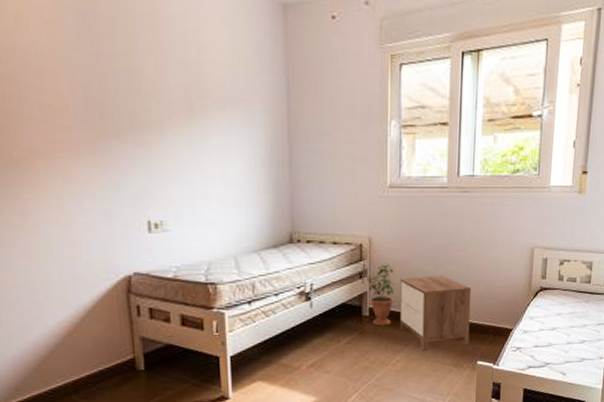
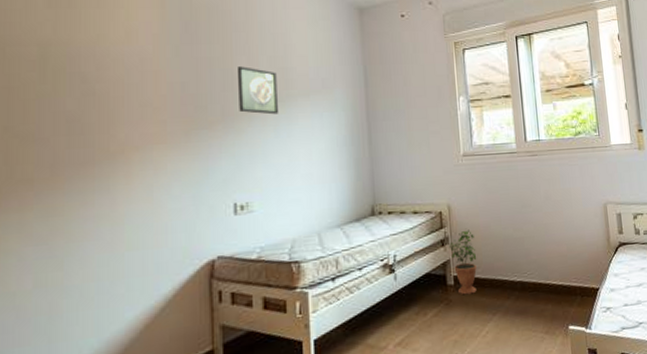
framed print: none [145,68,193,128] -> present [238,66,279,115]
nightstand: present [399,275,472,350] -> none [481,237,558,317]

